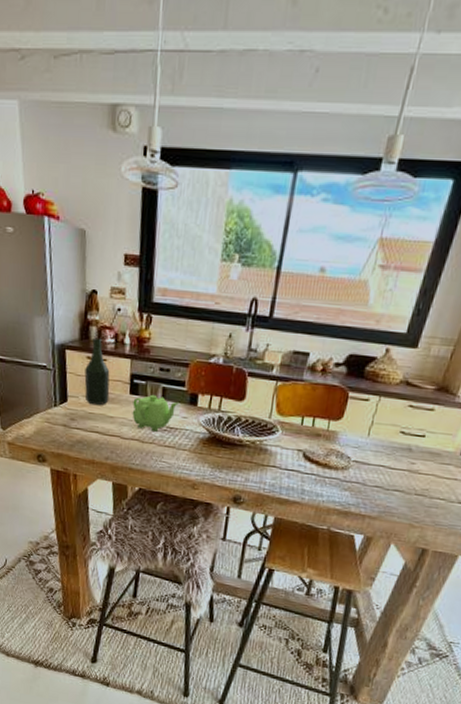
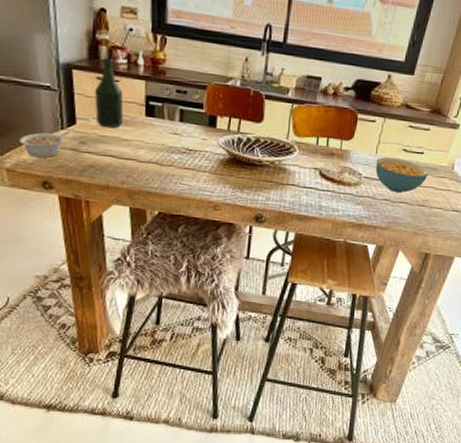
legume: none [19,409,62,433] -> present [19,132,70,158]
teapot: present [132,394,179,432] -> none [148,116,198,154]
cereal bowl: none [366,440,431,481] -> present [375,157,429,194]

